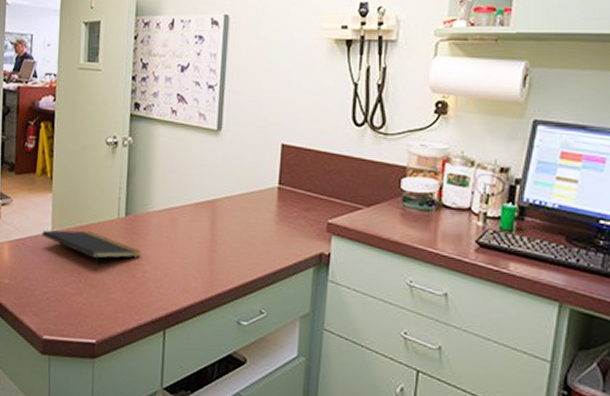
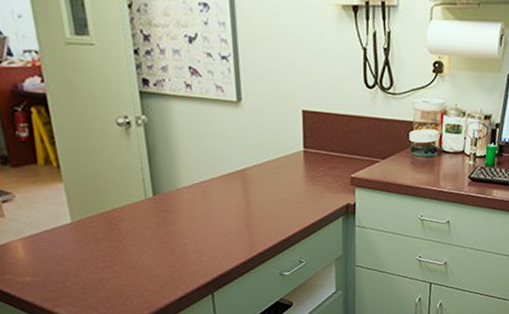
notepad: present [42,230,142,271] -> none [60,215,177,252]

